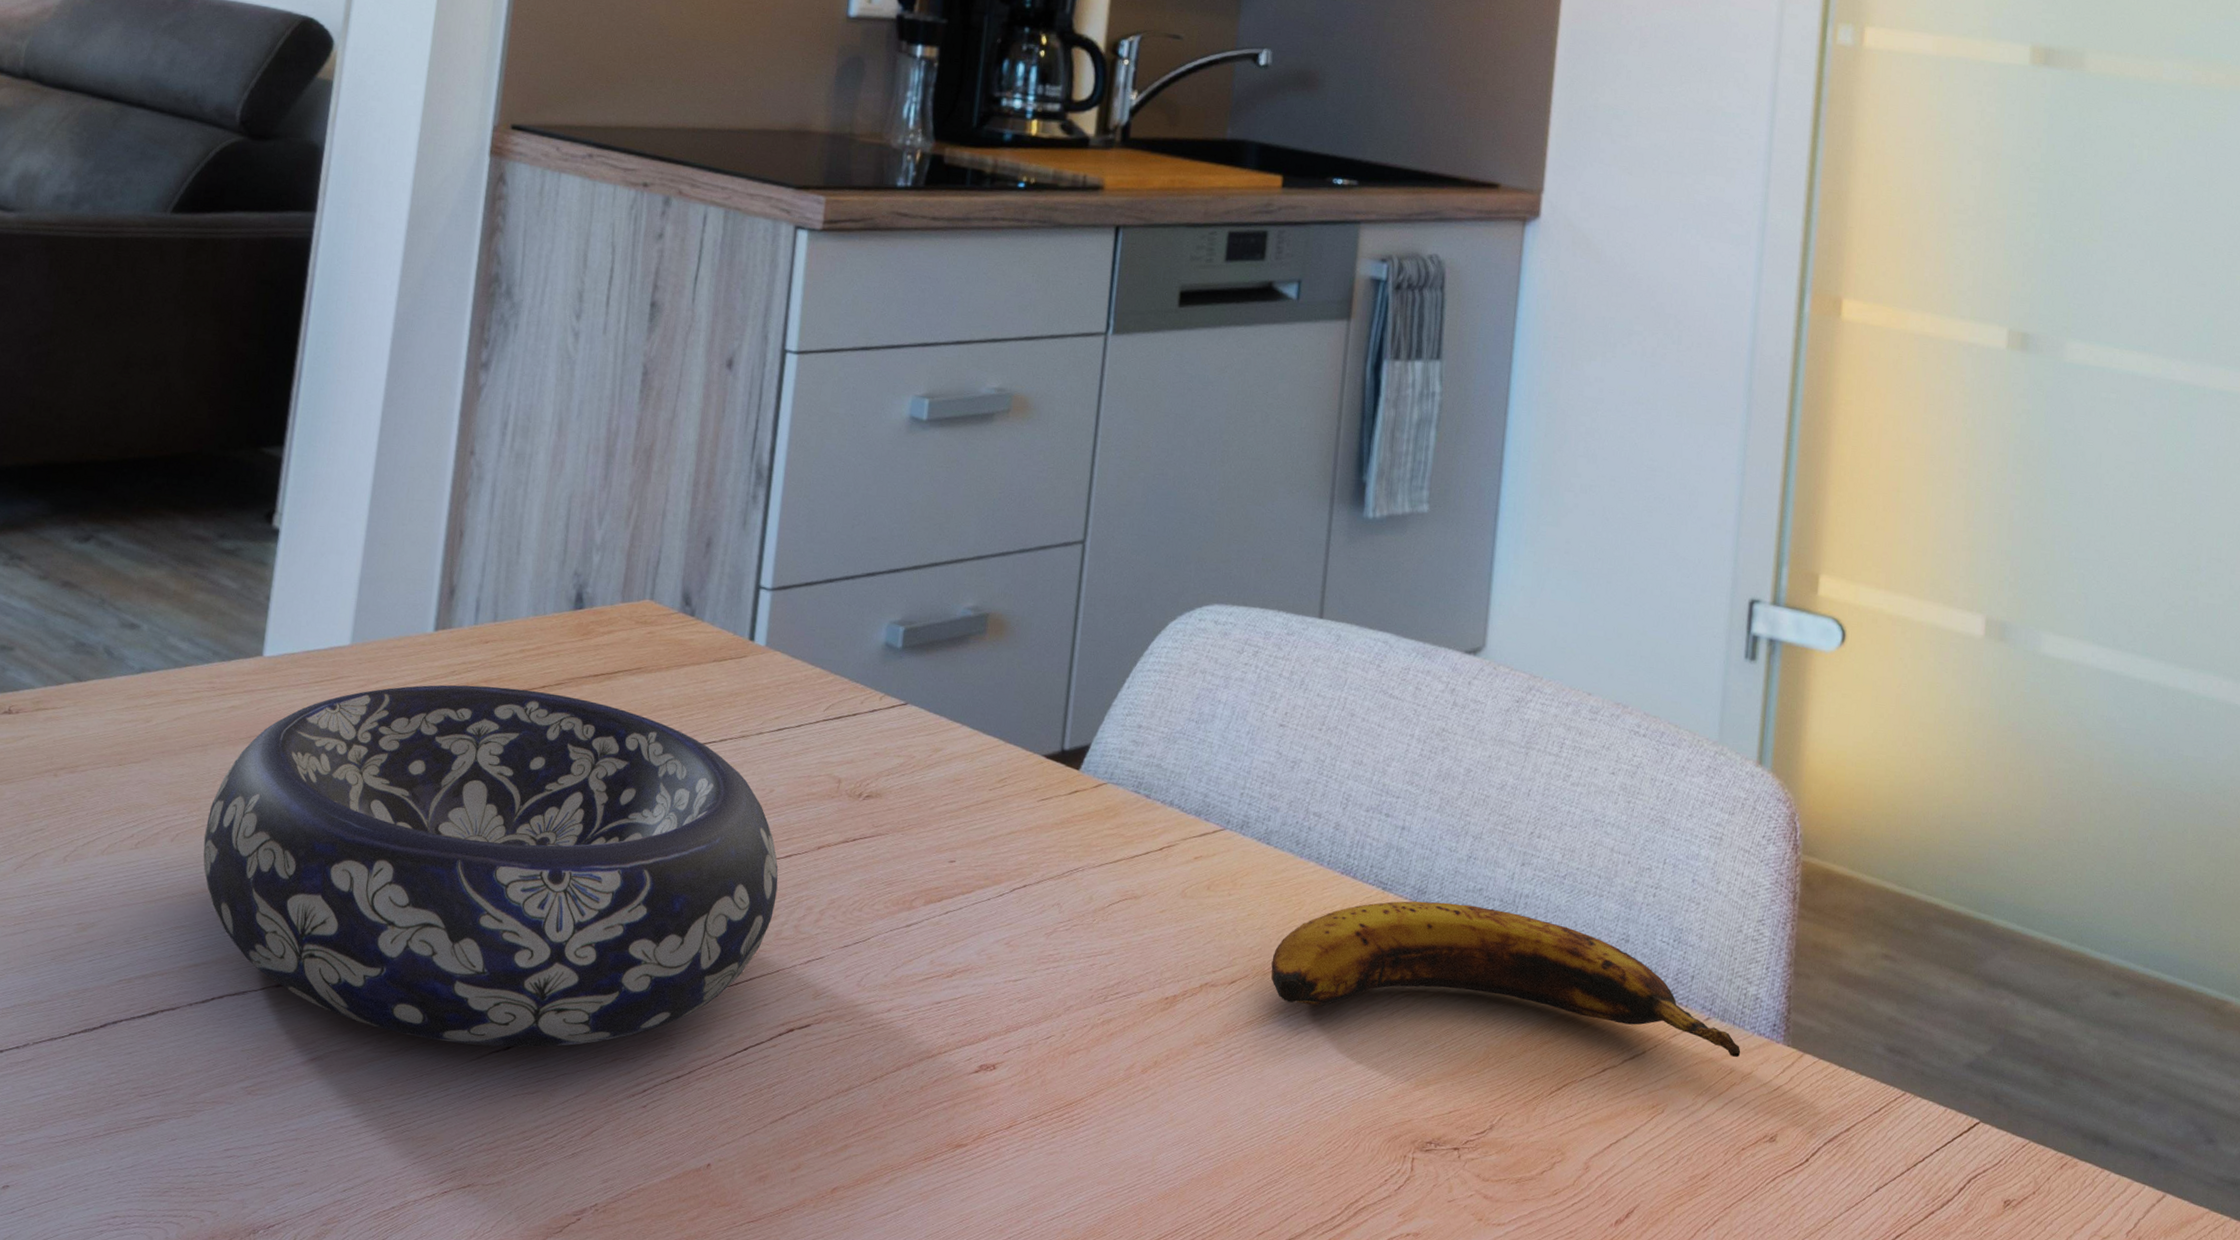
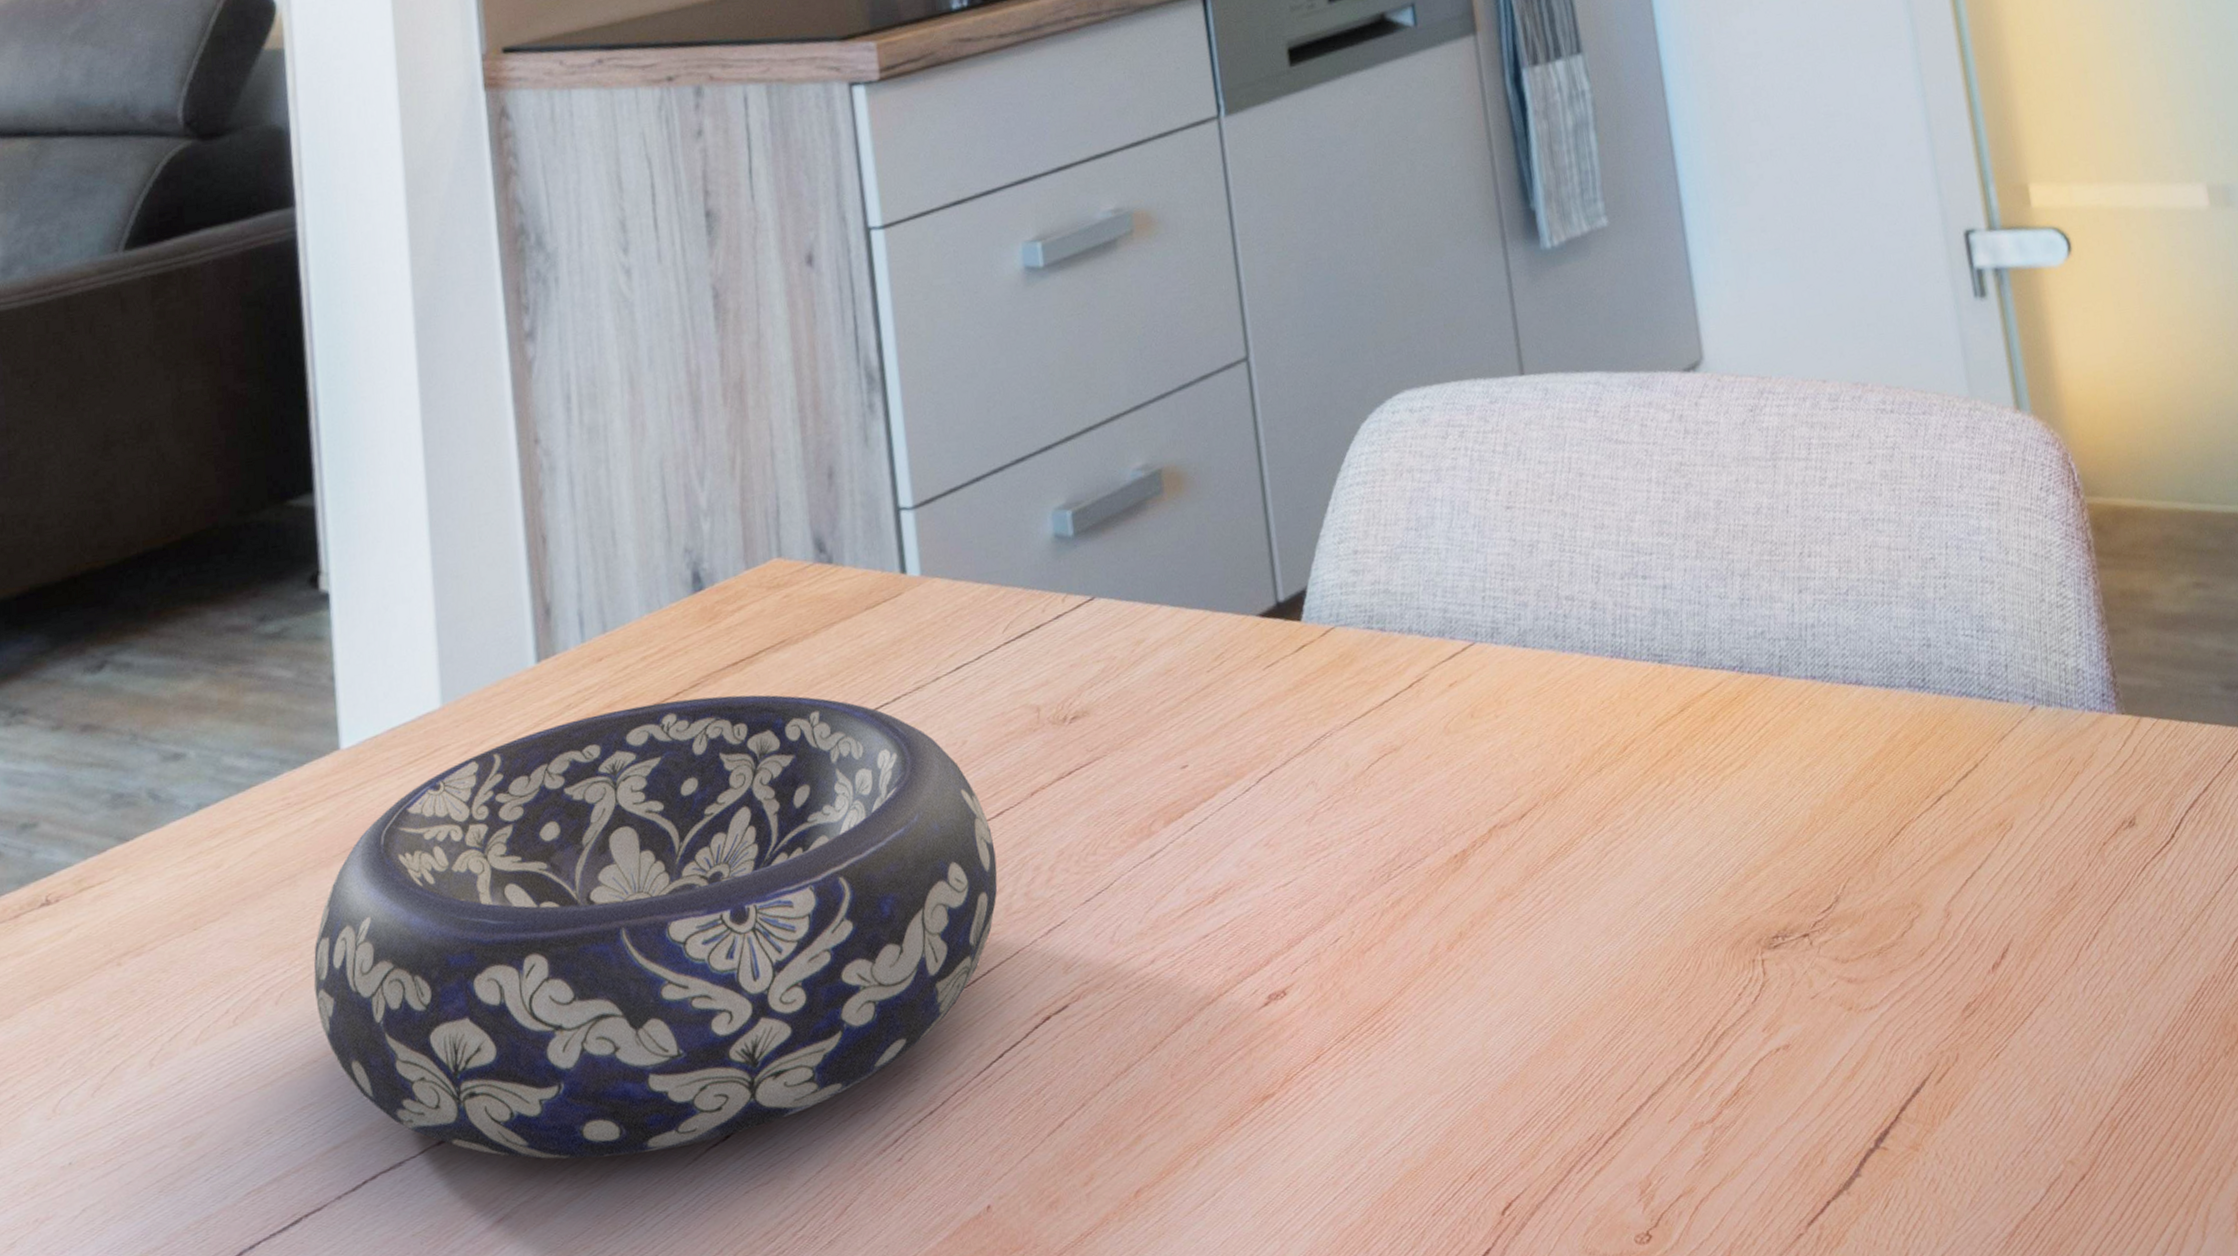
banana: present [1271,901,1741,1058] -> none [1559,648,2076,822]

